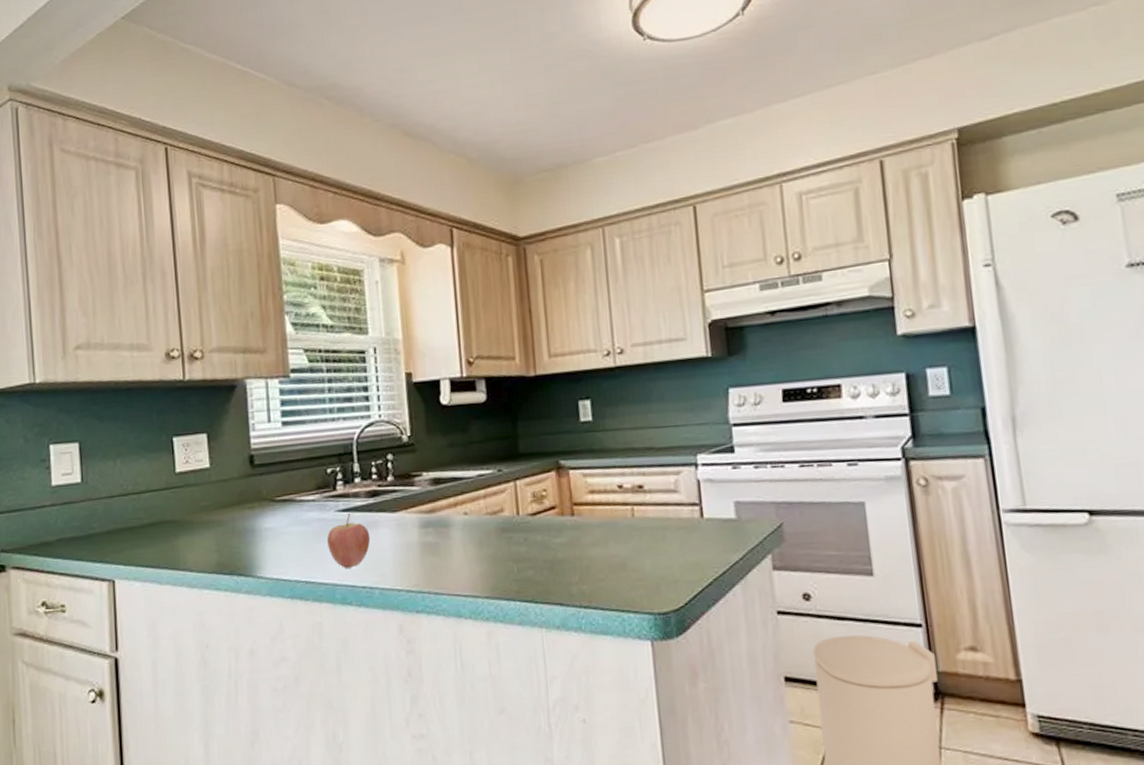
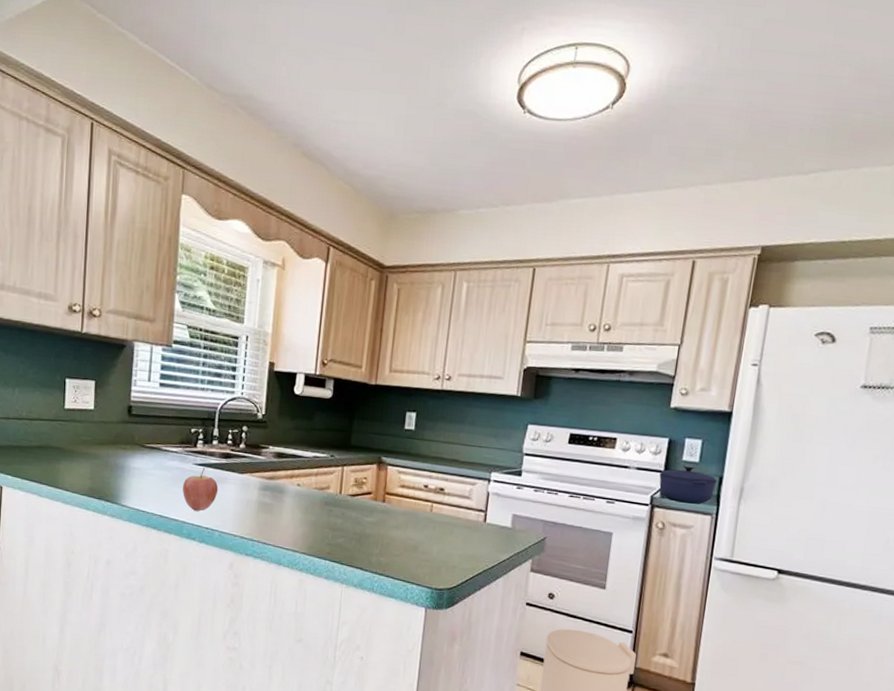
cooking pot: none [905,401,980,449] -> present [659,465,717,504]

